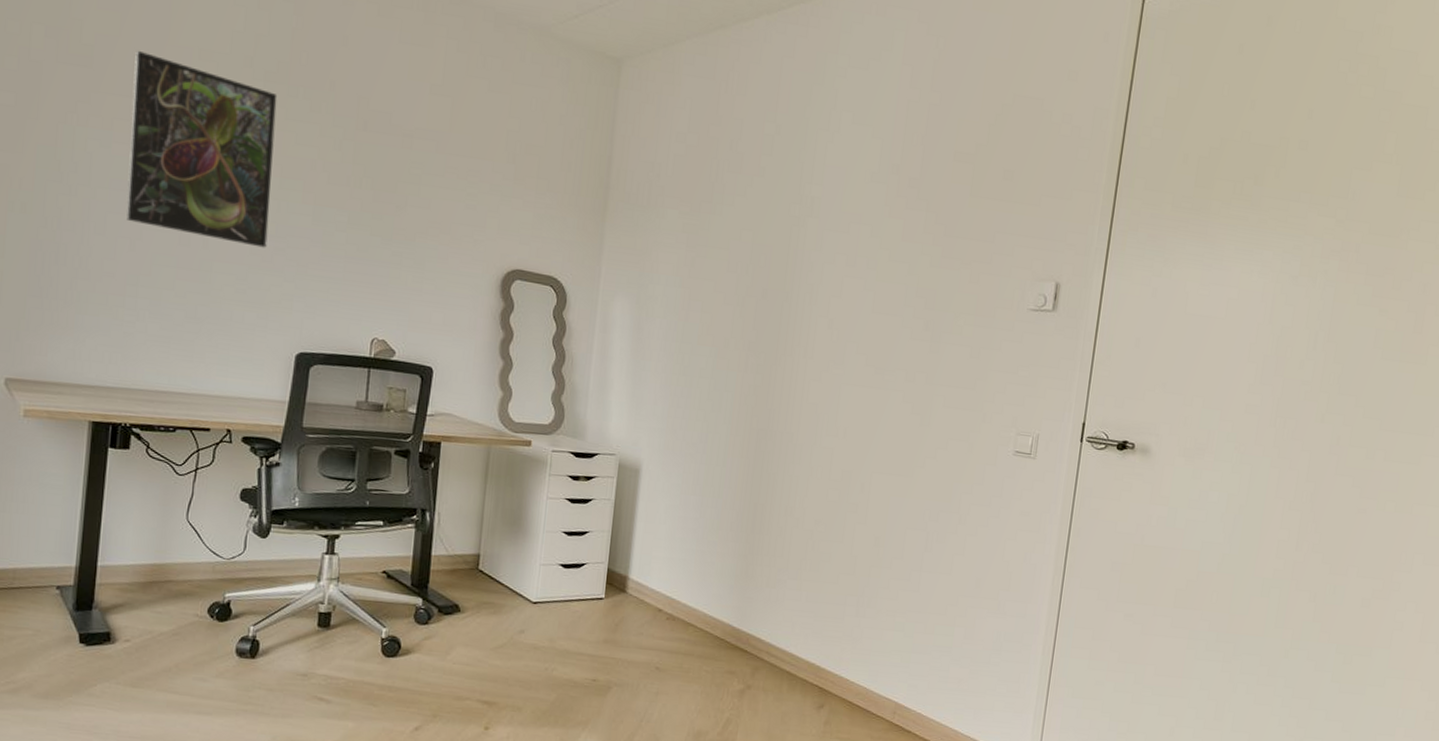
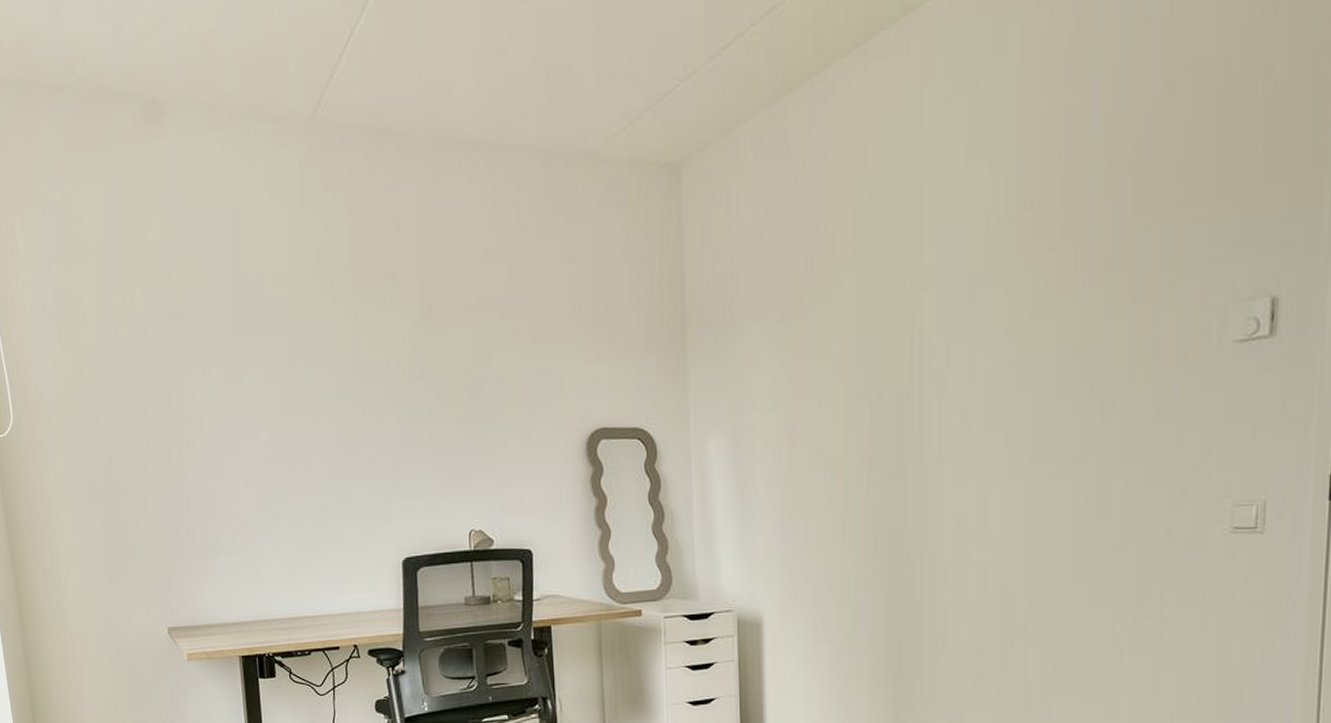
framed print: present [126,50,278,248] -> none [218,290,360,461]

